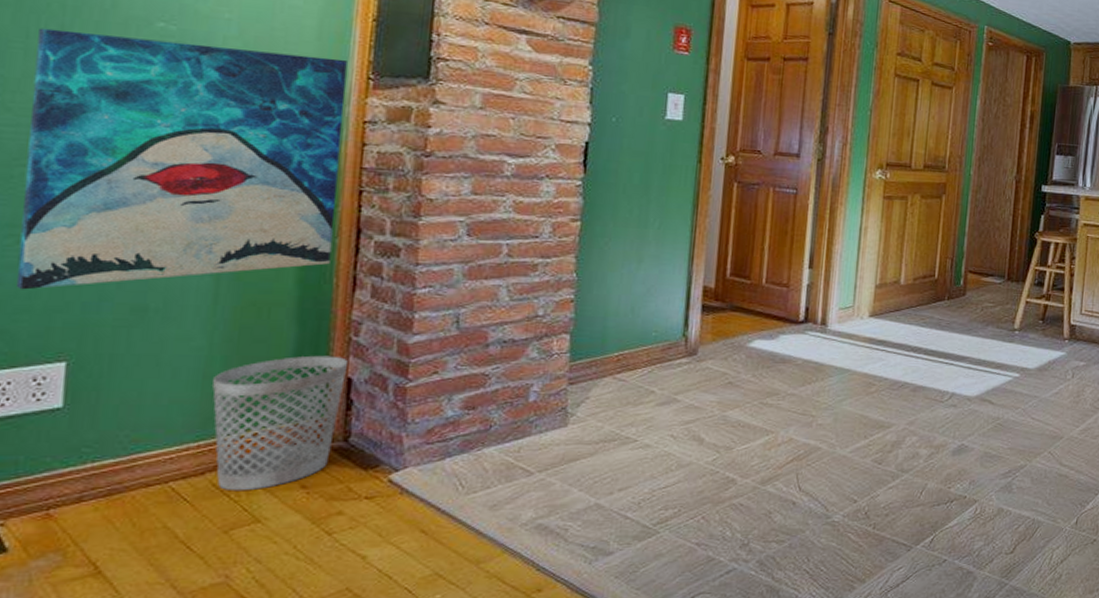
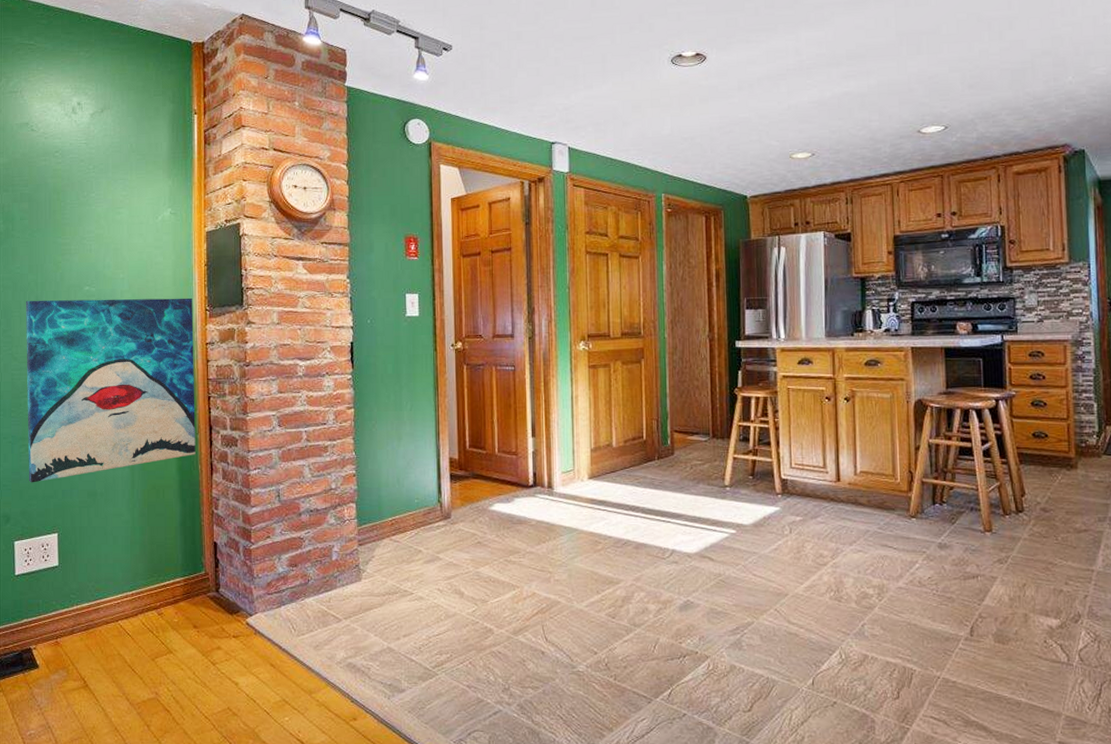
wastebasket: present [212,355,347,491] -> none [137,525,213,629]

